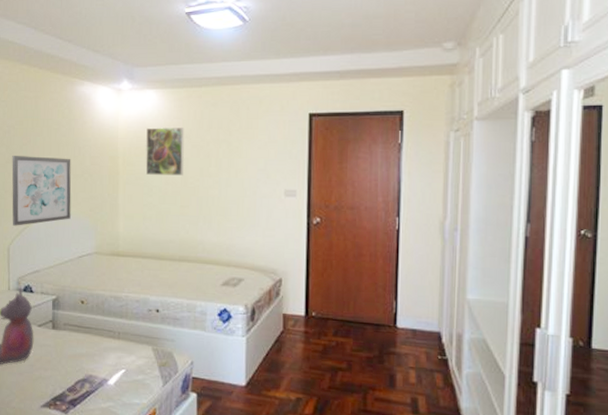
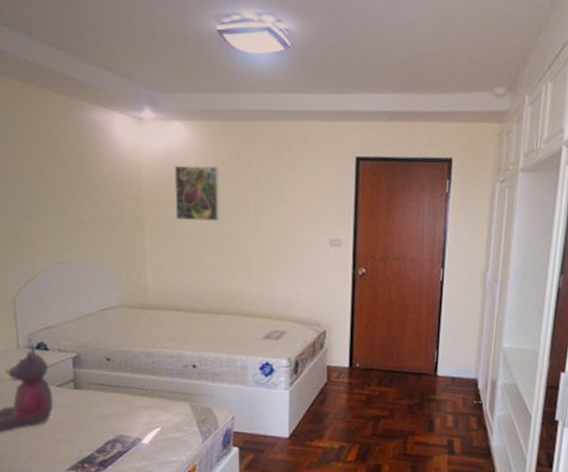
wall art: present [12,156,71,226] -> none [9,193,89,276]

